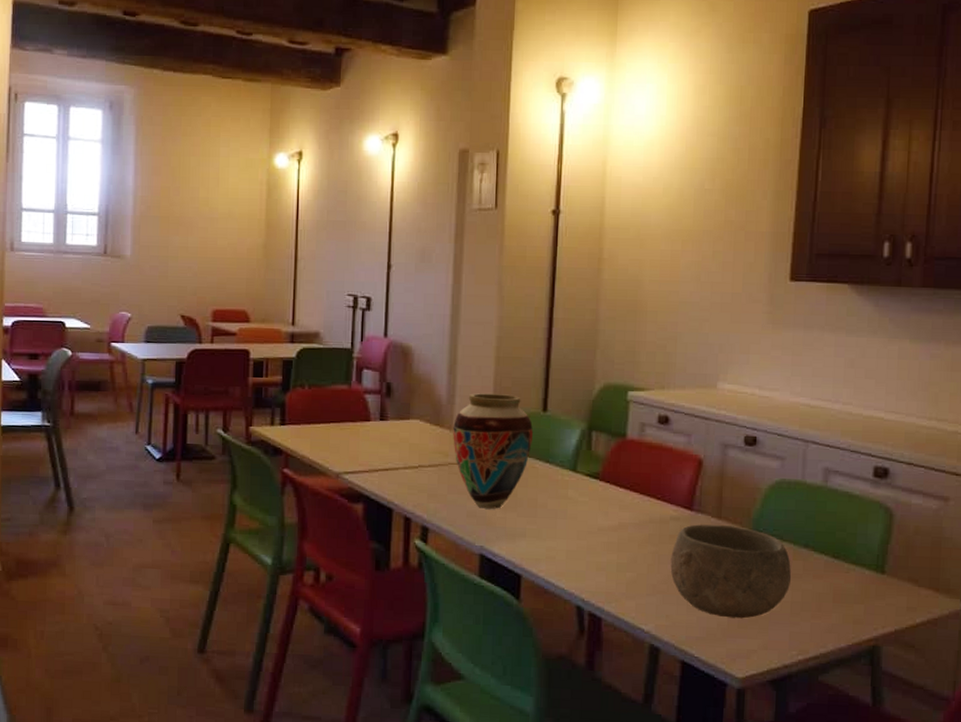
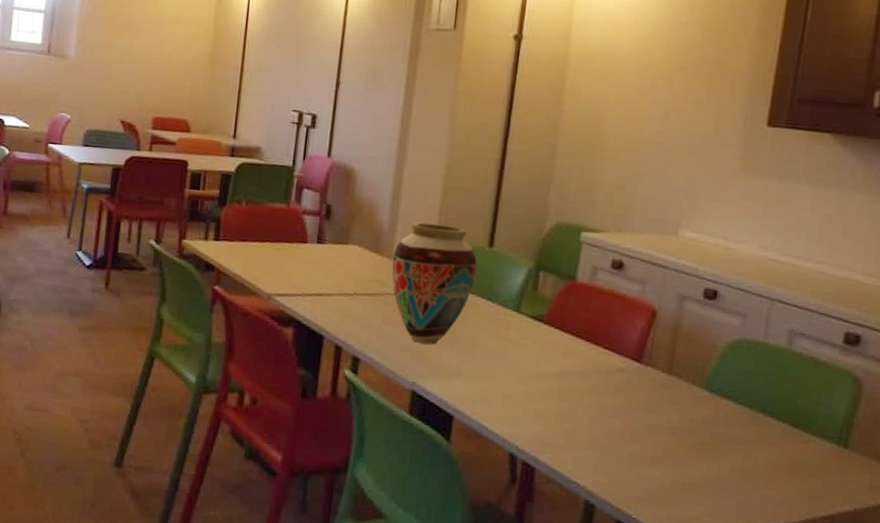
bowl: present [670,524,792,619] -> none [612,378,745,483]

